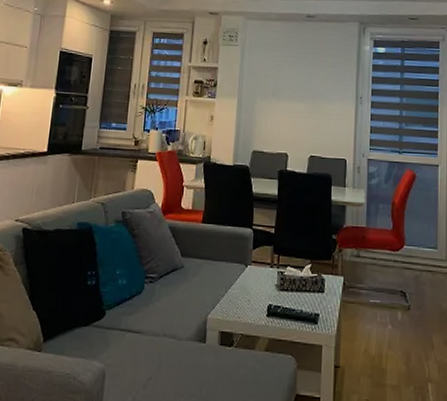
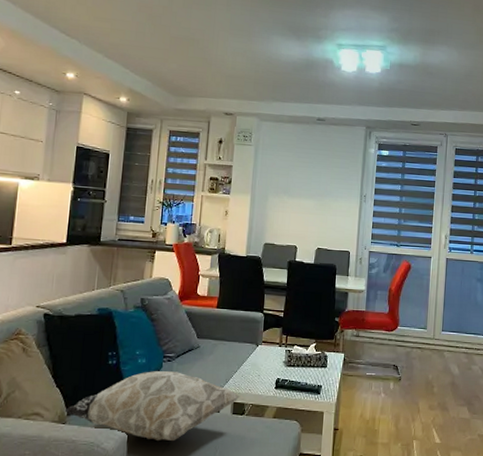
decorative pillow: none [40,293,228,375] -> present [64,371,240,442]

